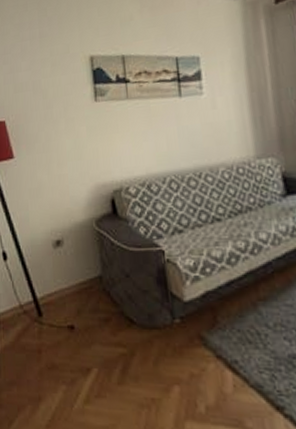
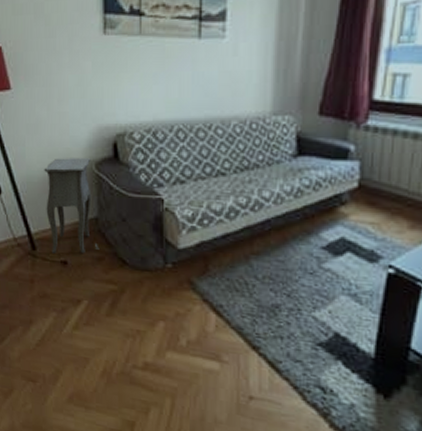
side table: none [47,216,106,318] -> present [44,158,100,254]

